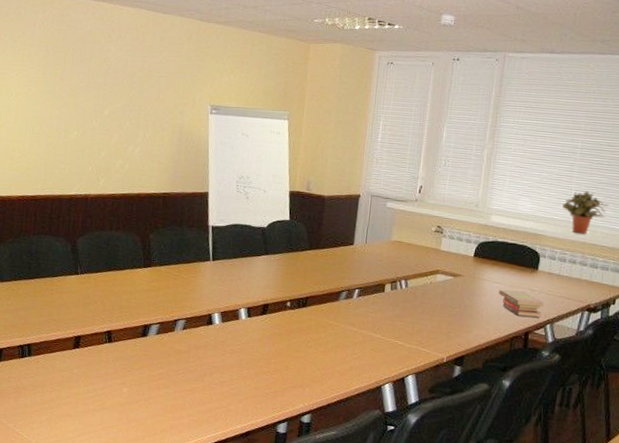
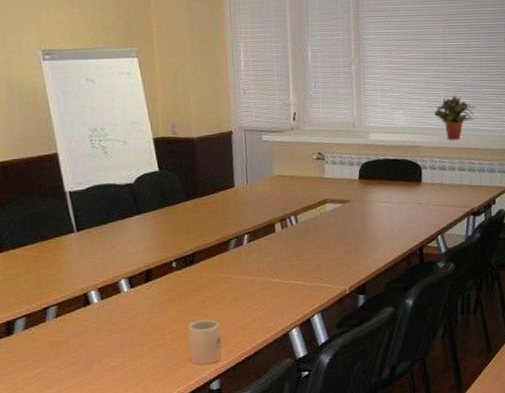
mug: none [287,357,320,399] -> present [187,319,222,365]
books: present [499,289,544,318] -> none [388,206,432,232]

